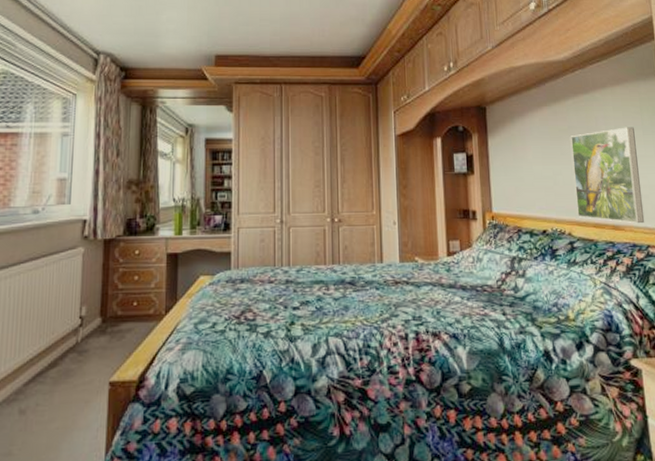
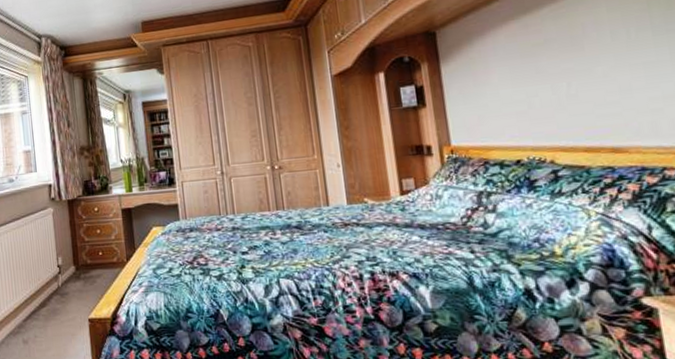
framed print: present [570,127,645,224] -> none [547,28,658,144]

